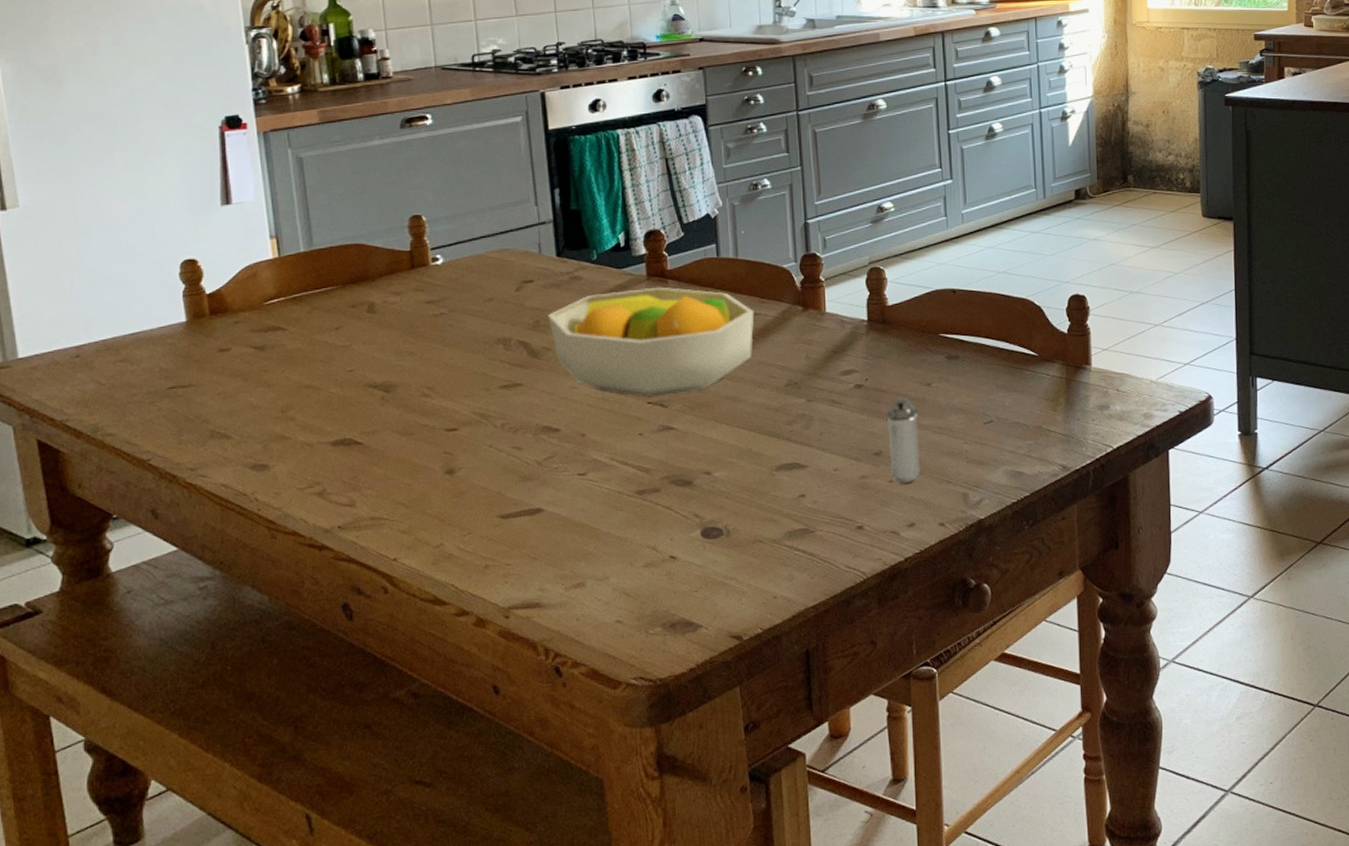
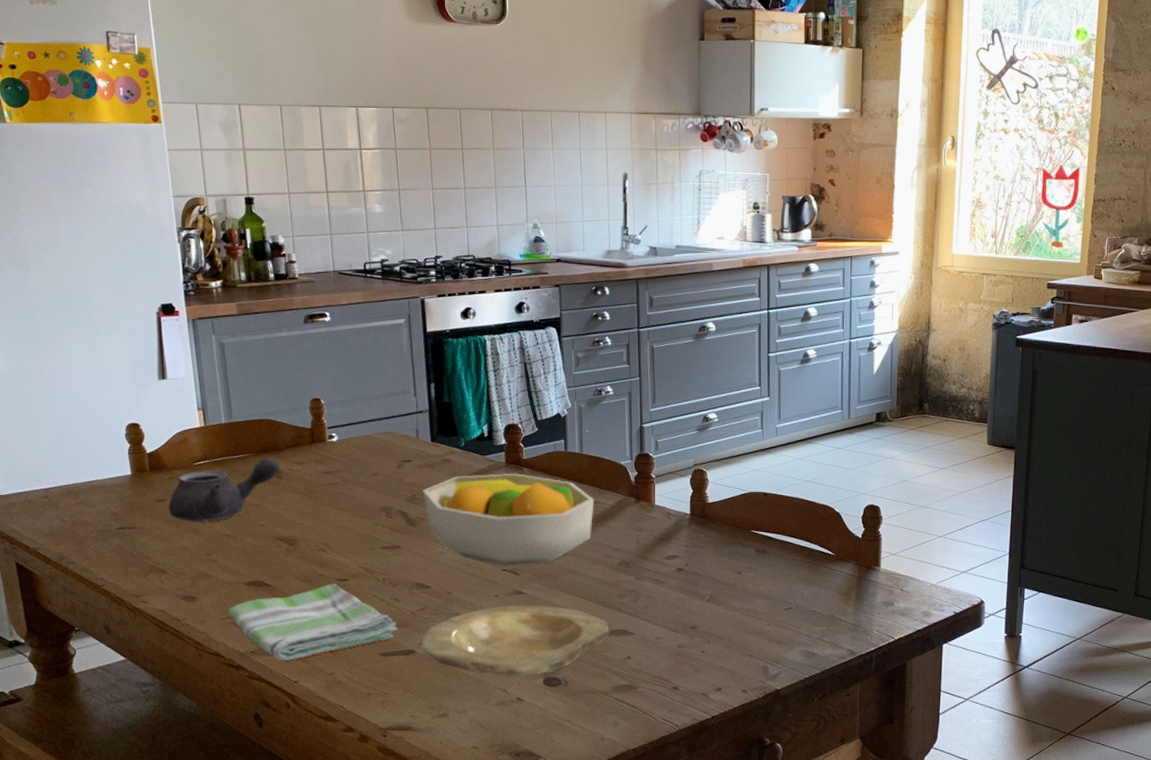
teapot: none [233,288,373,374] -> present [168,457,280,522]
dish towel: none [308,435,520,534] -> present [227,583,397,660]
plate: none [549,441,778,531] -> present [420,605,609,676]
shaker: present [886,396,921,483] -> none [702,581,729,654]

